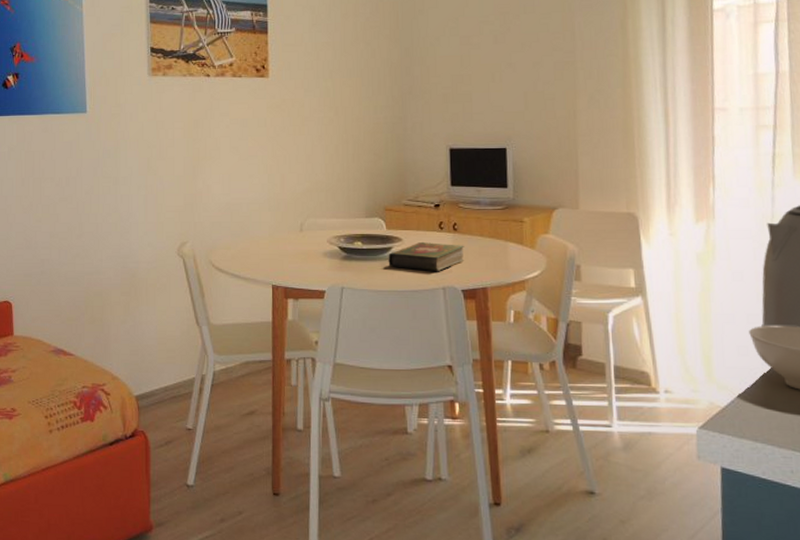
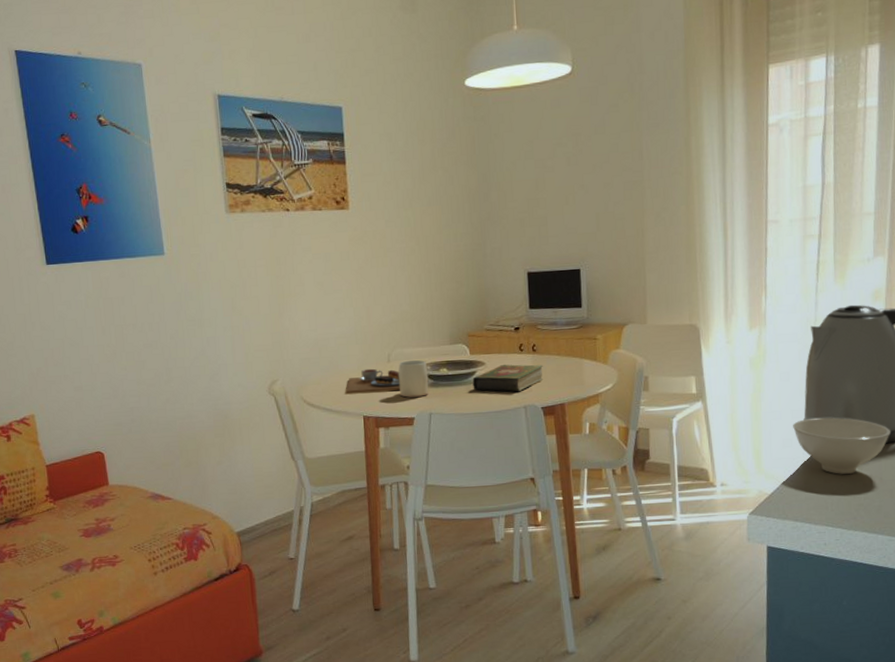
place setting: none [256,237,313,262] -> present [346,368,401,393]
mug: none [310,231,342,269] -> present [398,360,429,398]

